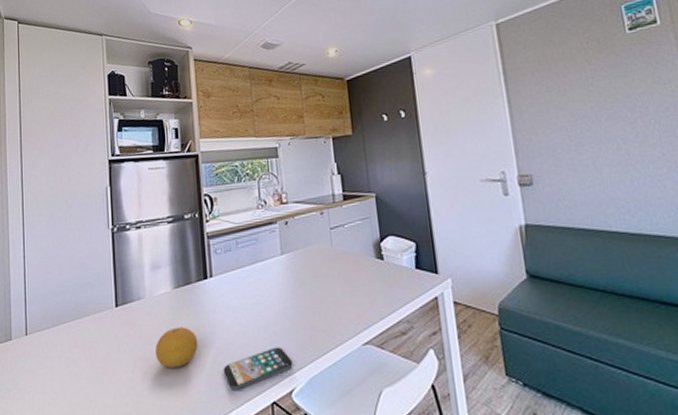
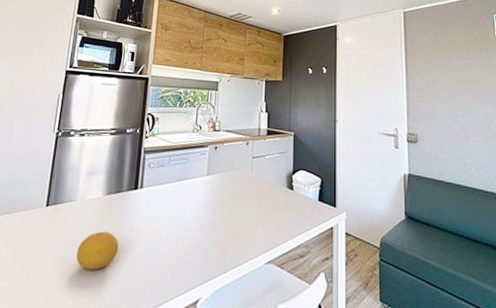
smartphone: present [223,347,293,390] -> none [137,258,202,296]

